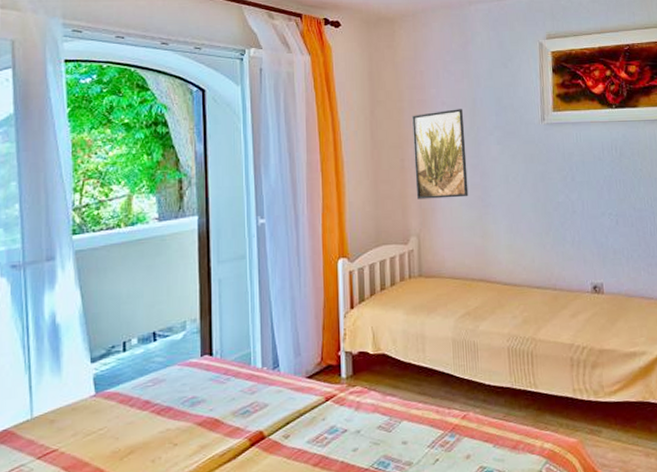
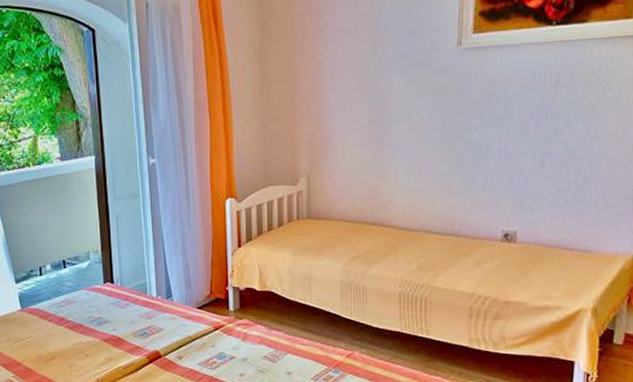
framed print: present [412,109,469,199] -> none [305,36,365,138]

